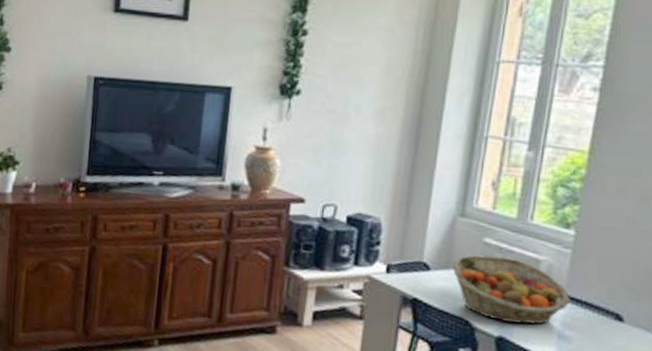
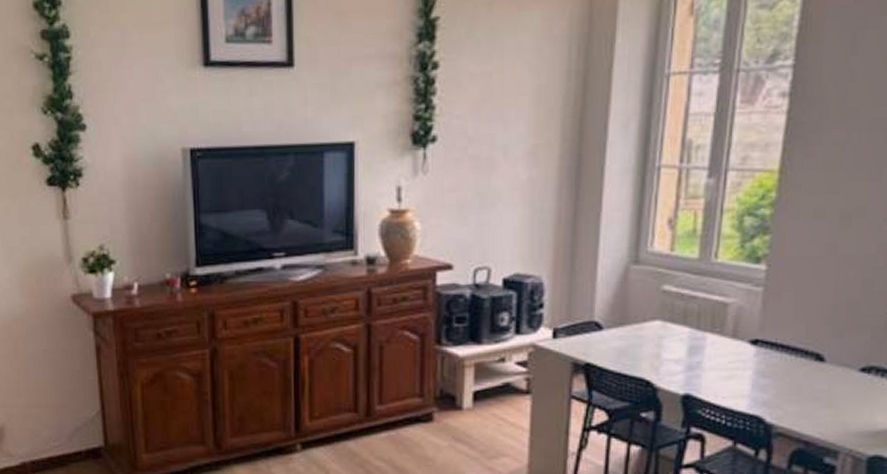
fruit basket: present [452,255,570,325] -> none [628,304,764,377]

